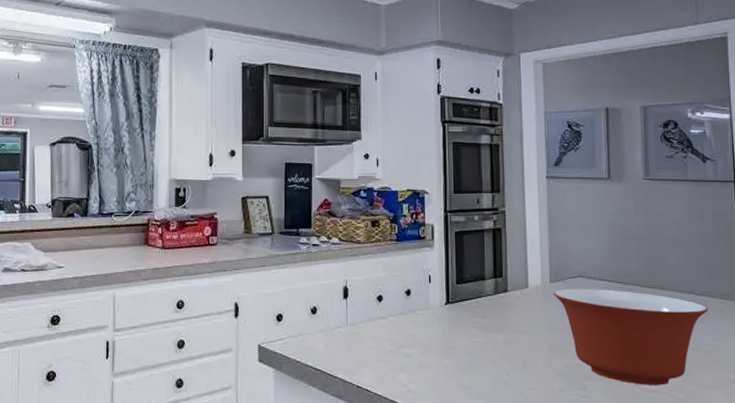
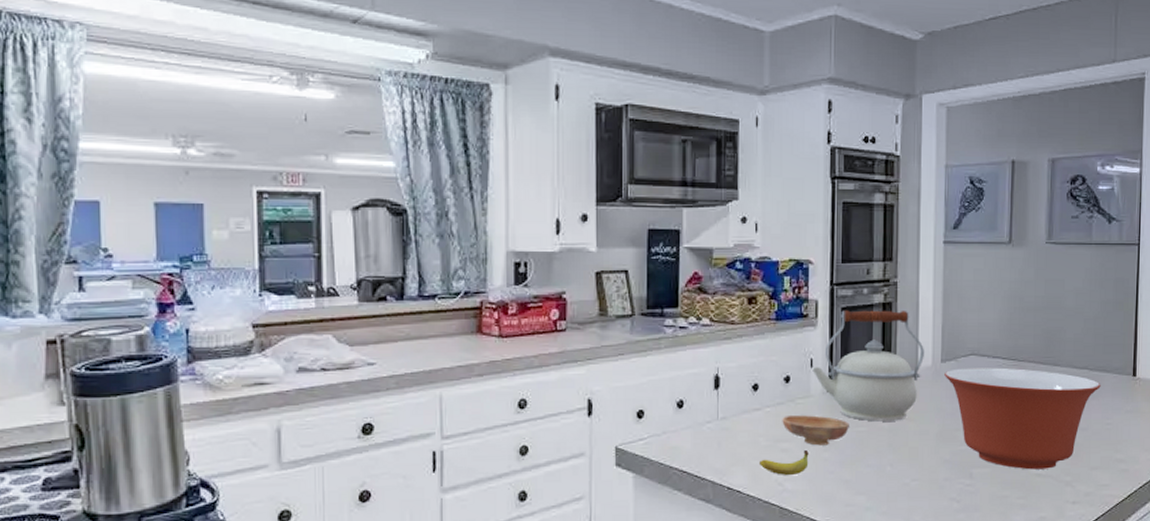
fruit: none [384,355,430,379] -> present [758,449,809,476]
bowl: none [404,325,466,353] -> present [782,415,849,446]
kettle: none [430,234,533,334] -> present [812,310,924,422]

